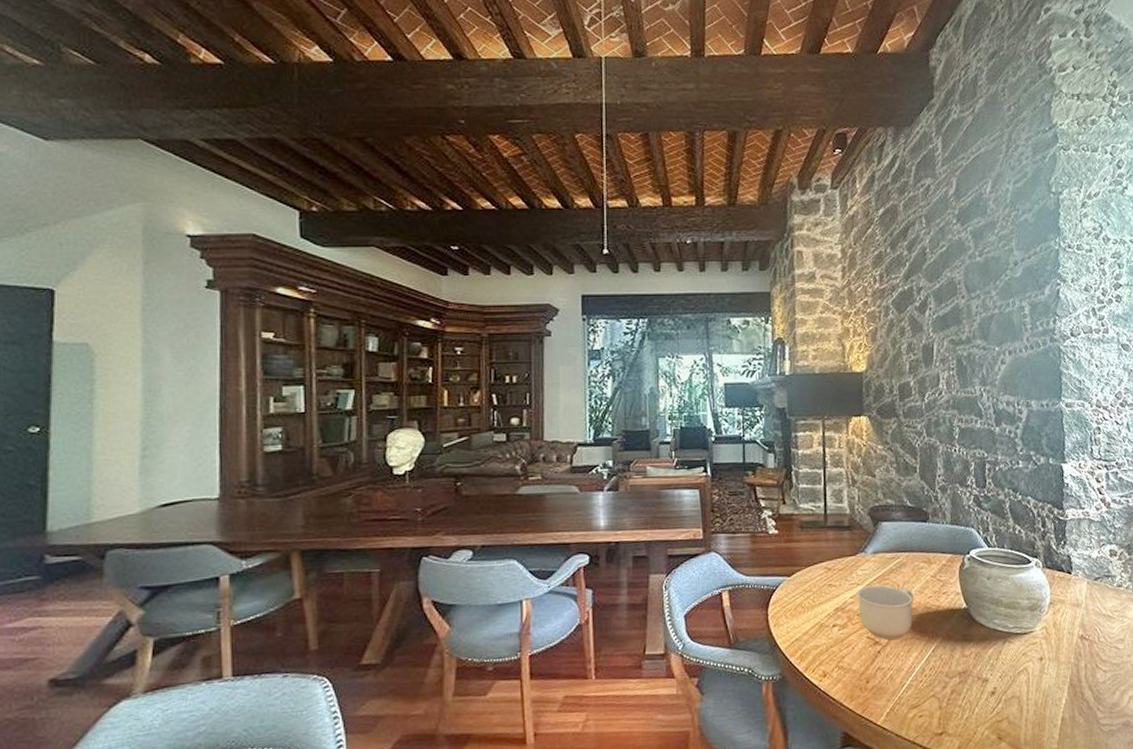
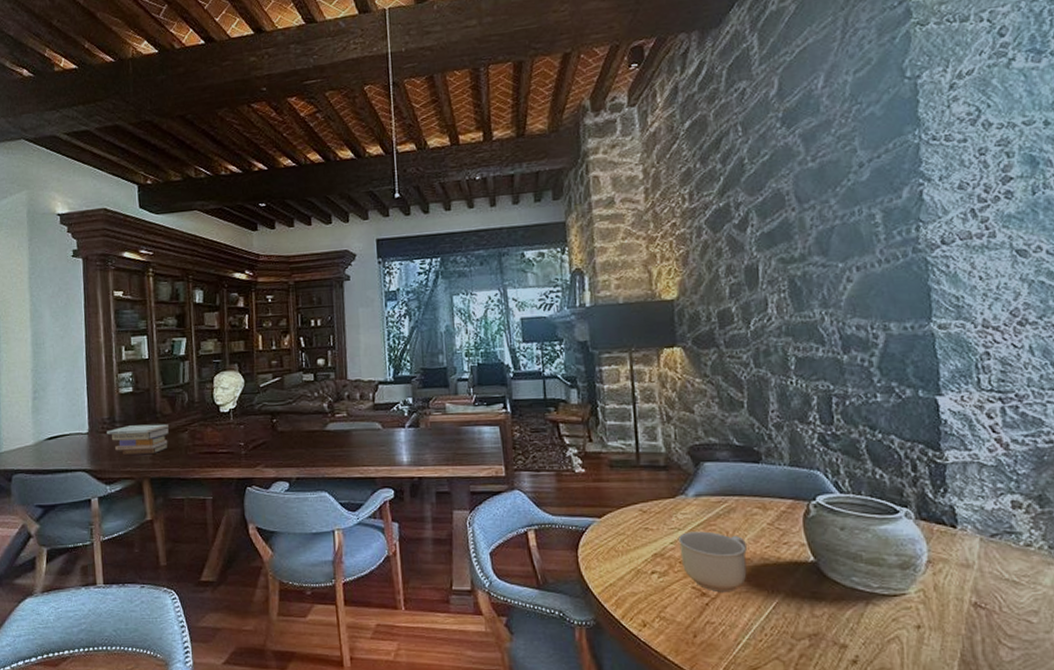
books: none [245,487,329,524] -> present [107,423,170,455]

